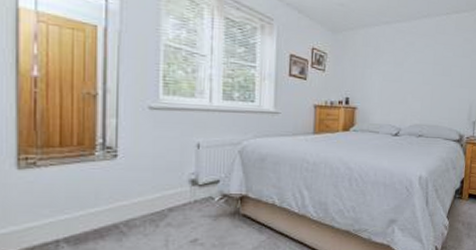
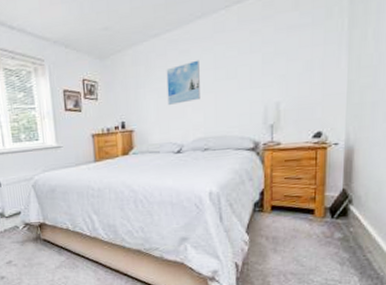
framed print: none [391,53,422,90] -> present [166,60,200,105]

